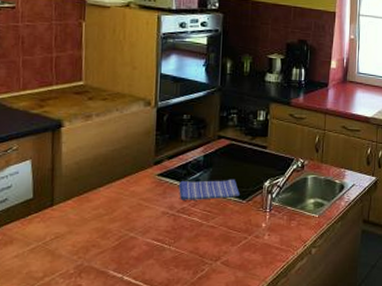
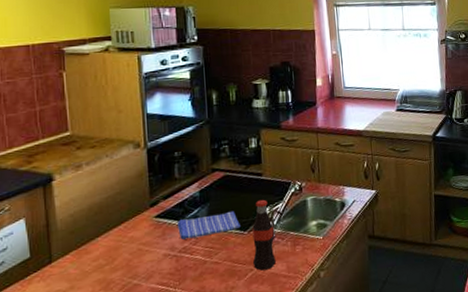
bottle: none [248,171,272,240] -> present [252,199,277,271]

